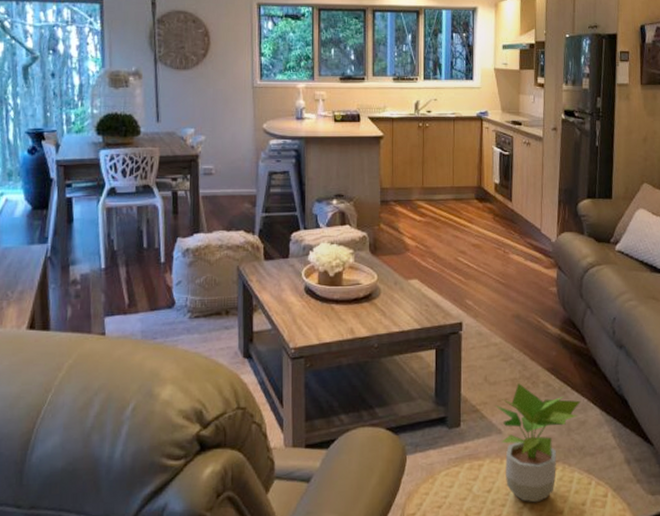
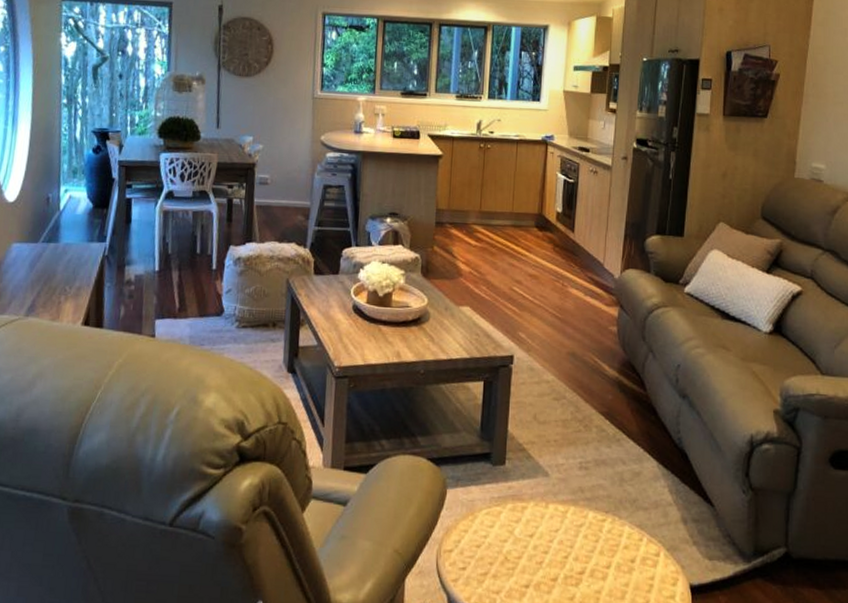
potted plant: present [495,383,582,503] -> none [543,425,637,554]

